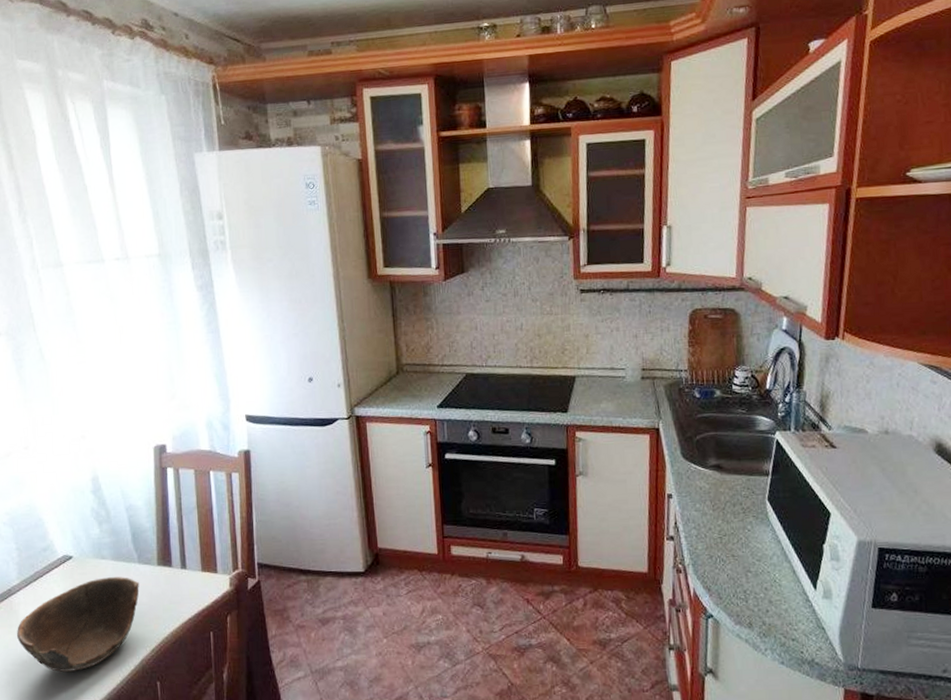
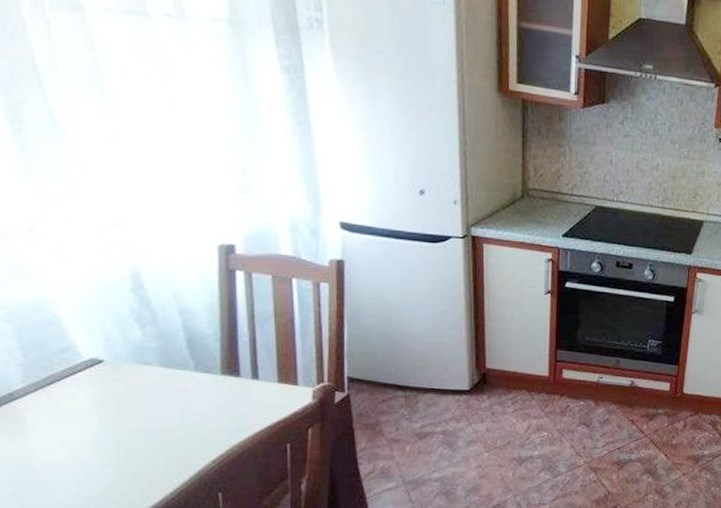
bowl: present [17,577,139,673] -> none [23,385,197,484]

